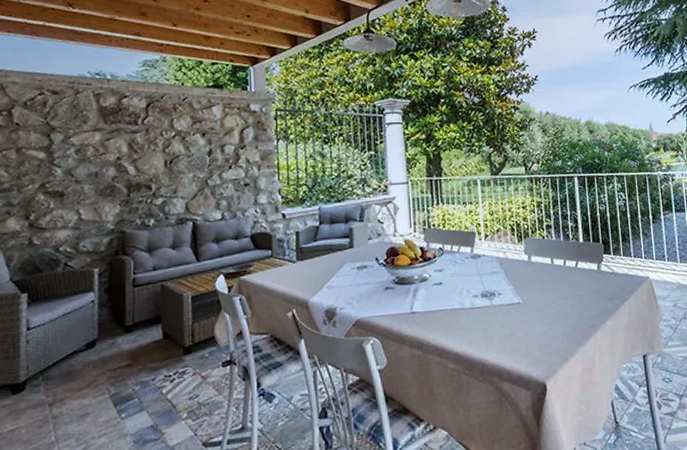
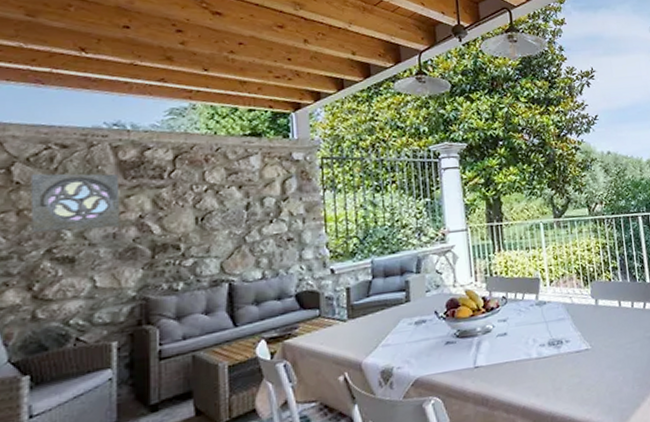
wall ornament: none [27,116,101,169] -> present [30,173,120,233]

